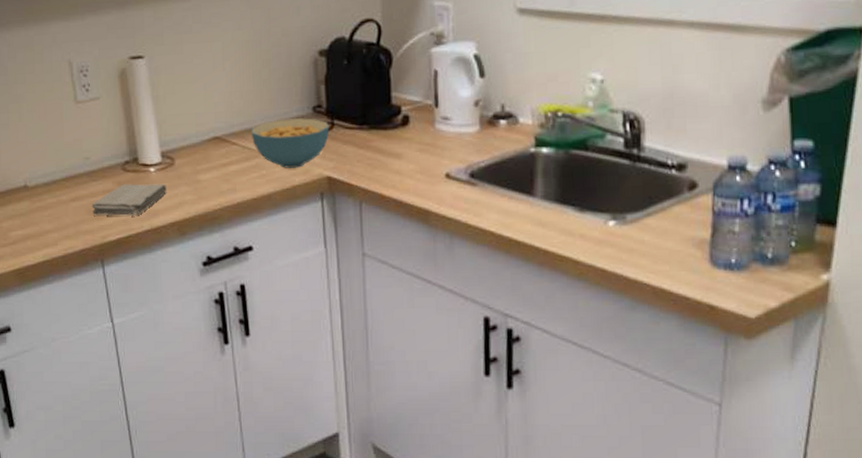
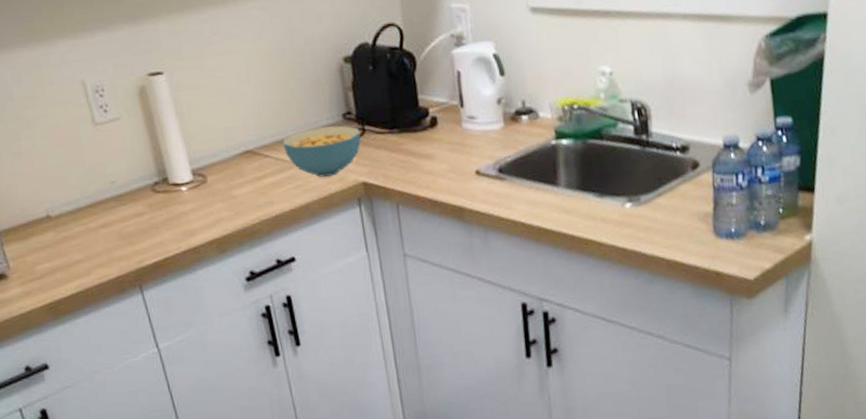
washcloth: present [91,183,167,216] -> none [122,202,202,241]

